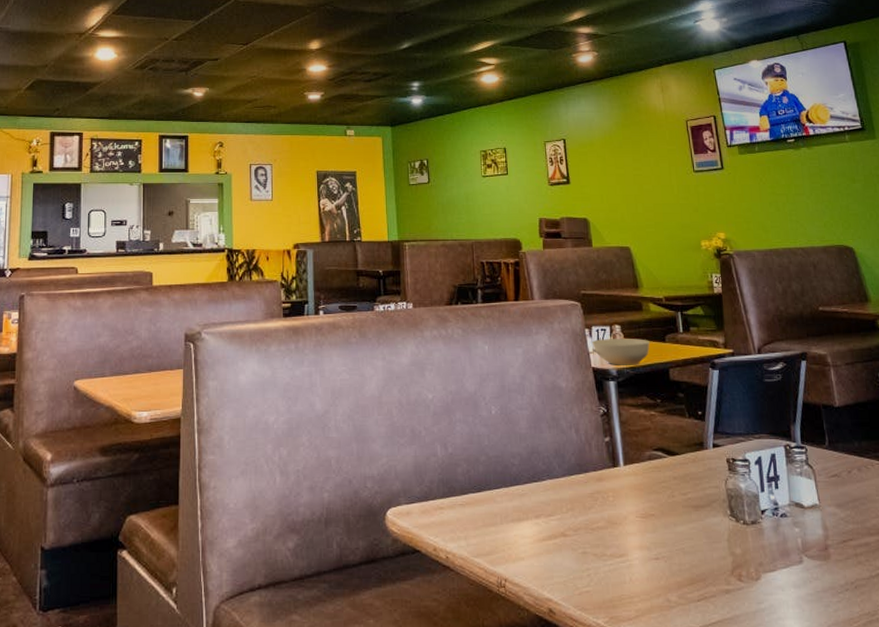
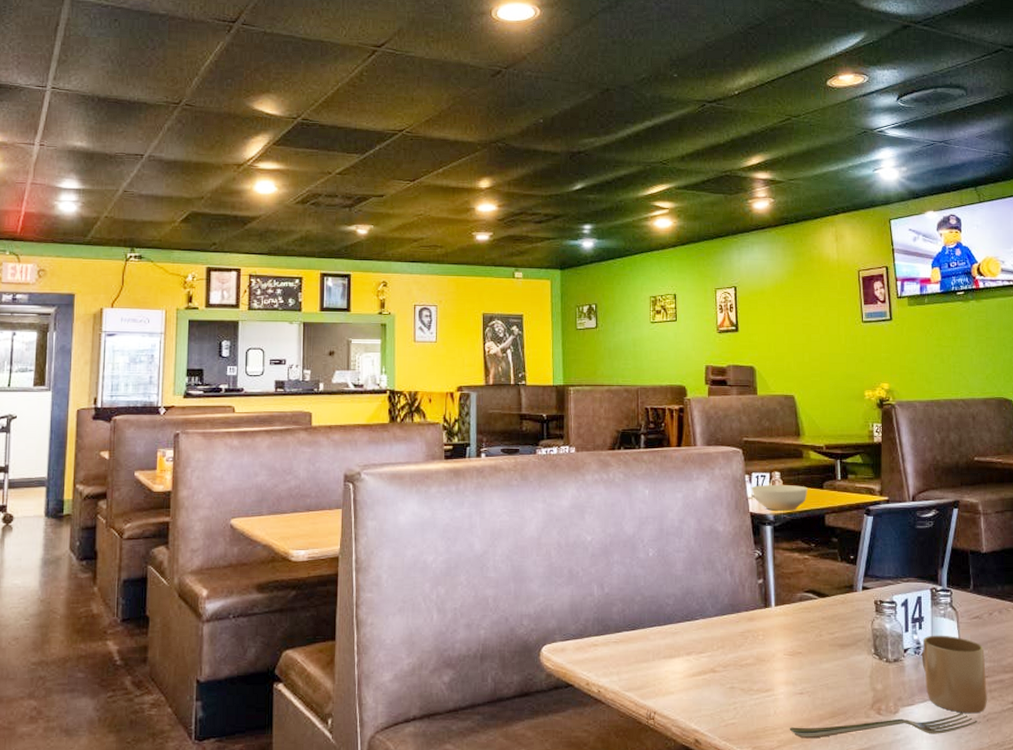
fork: none [646,579,845,608] -> present [789,713,977,739]
mug: none [780,495,854,580] -> present [922,635,987,714]

